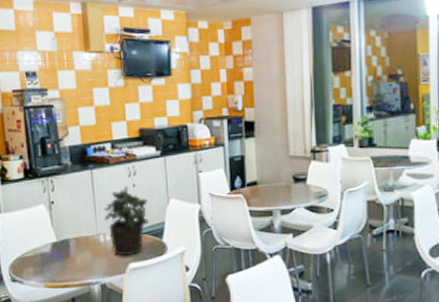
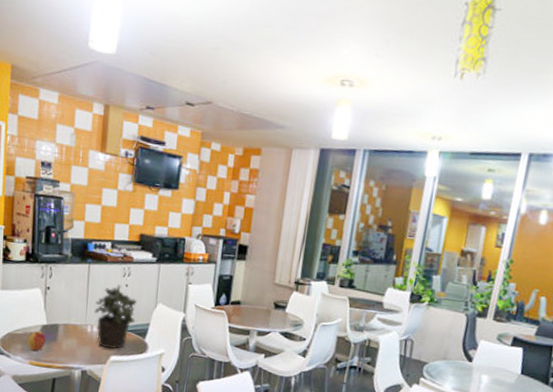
apple: none [38,250,59,273] -> present [26,331,46,351]

